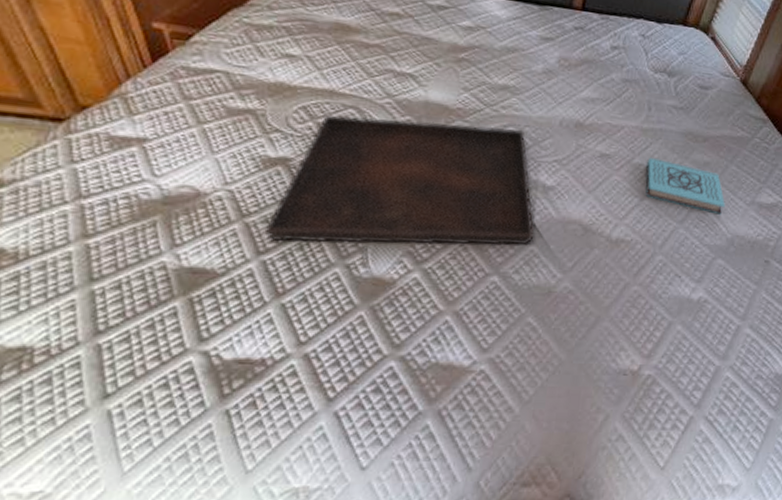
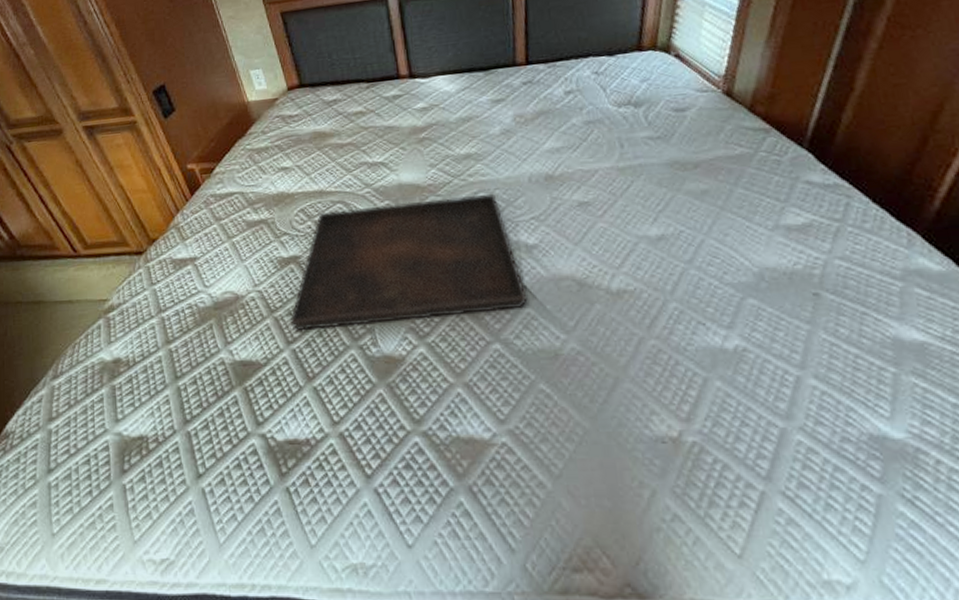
book: present [645,157,725,215] -> none [632,196,741,247]

